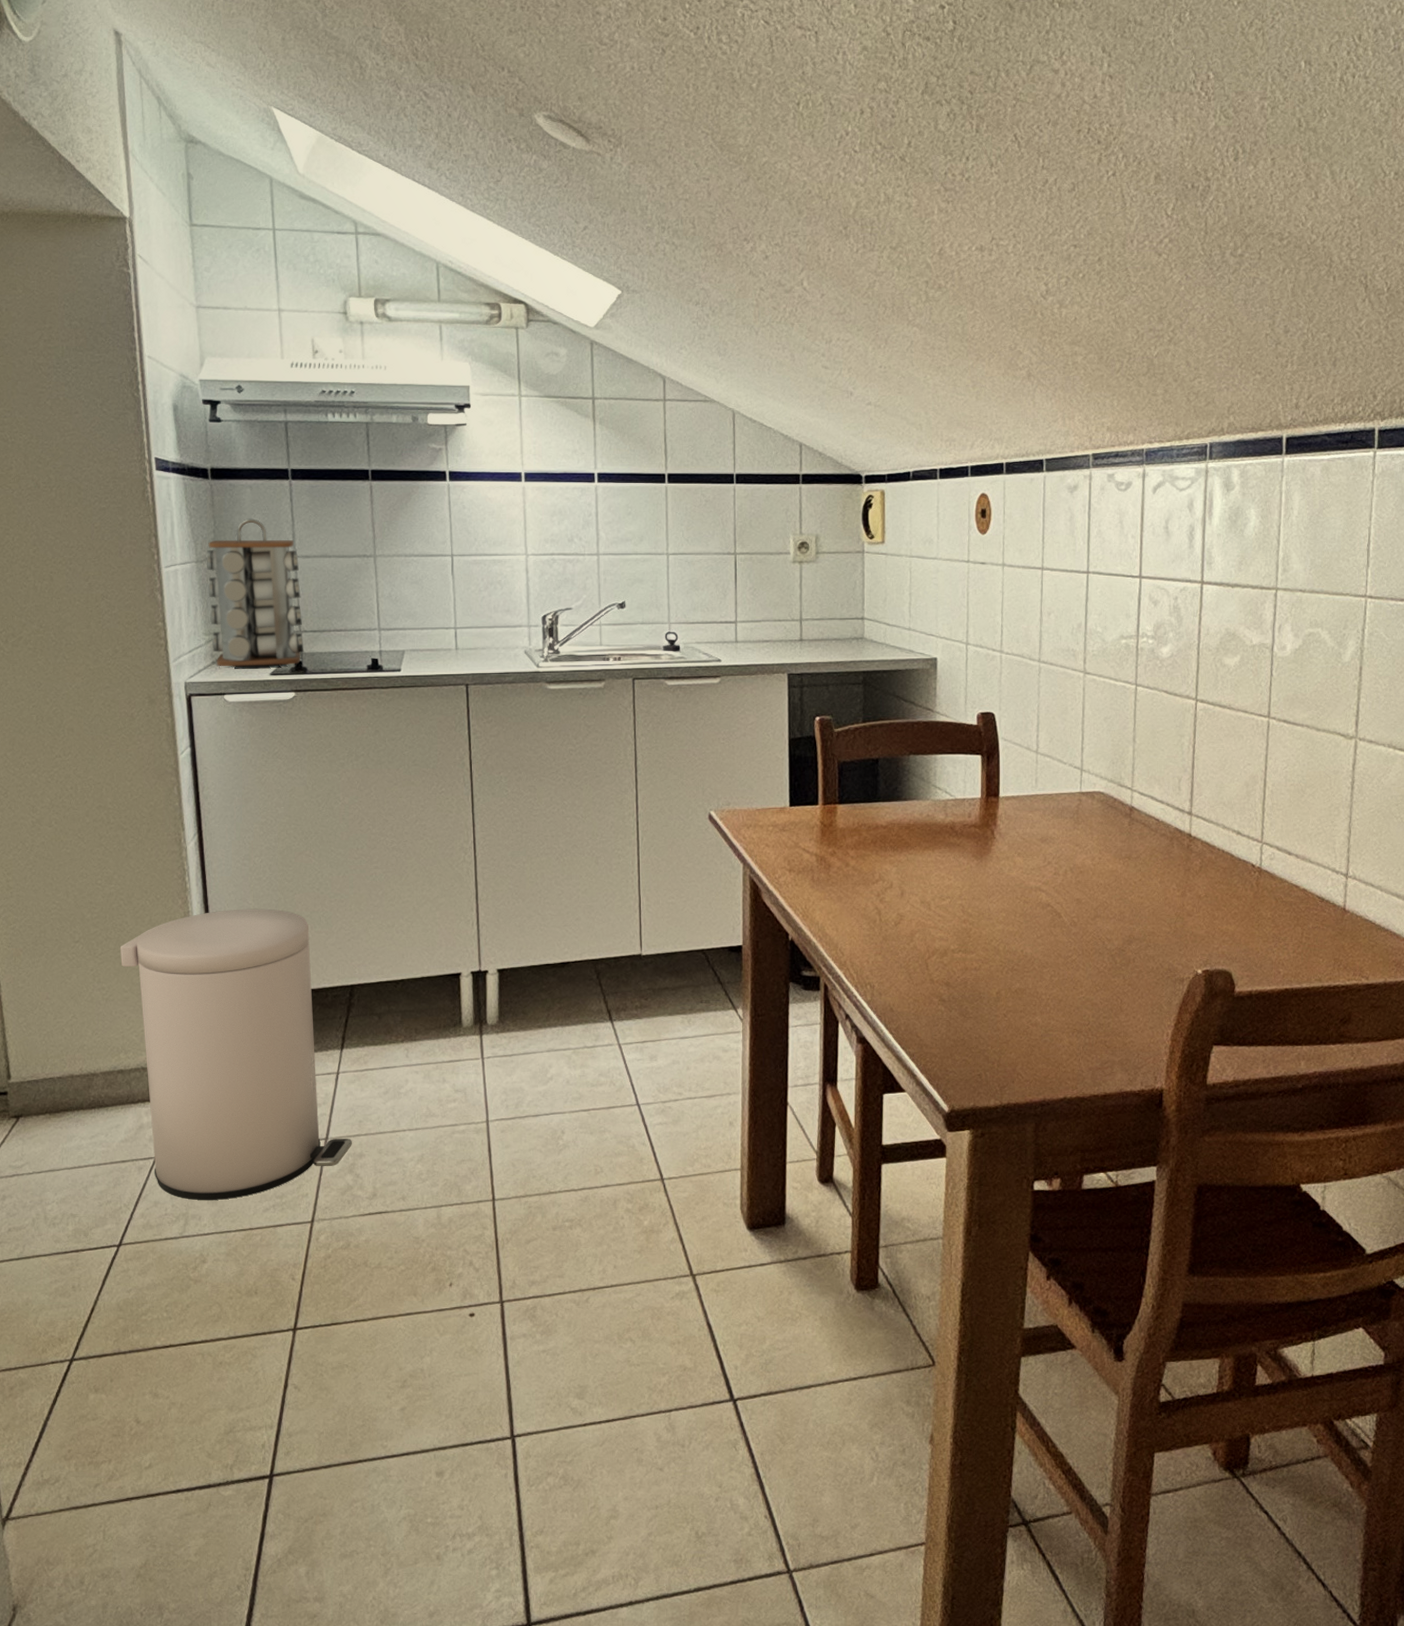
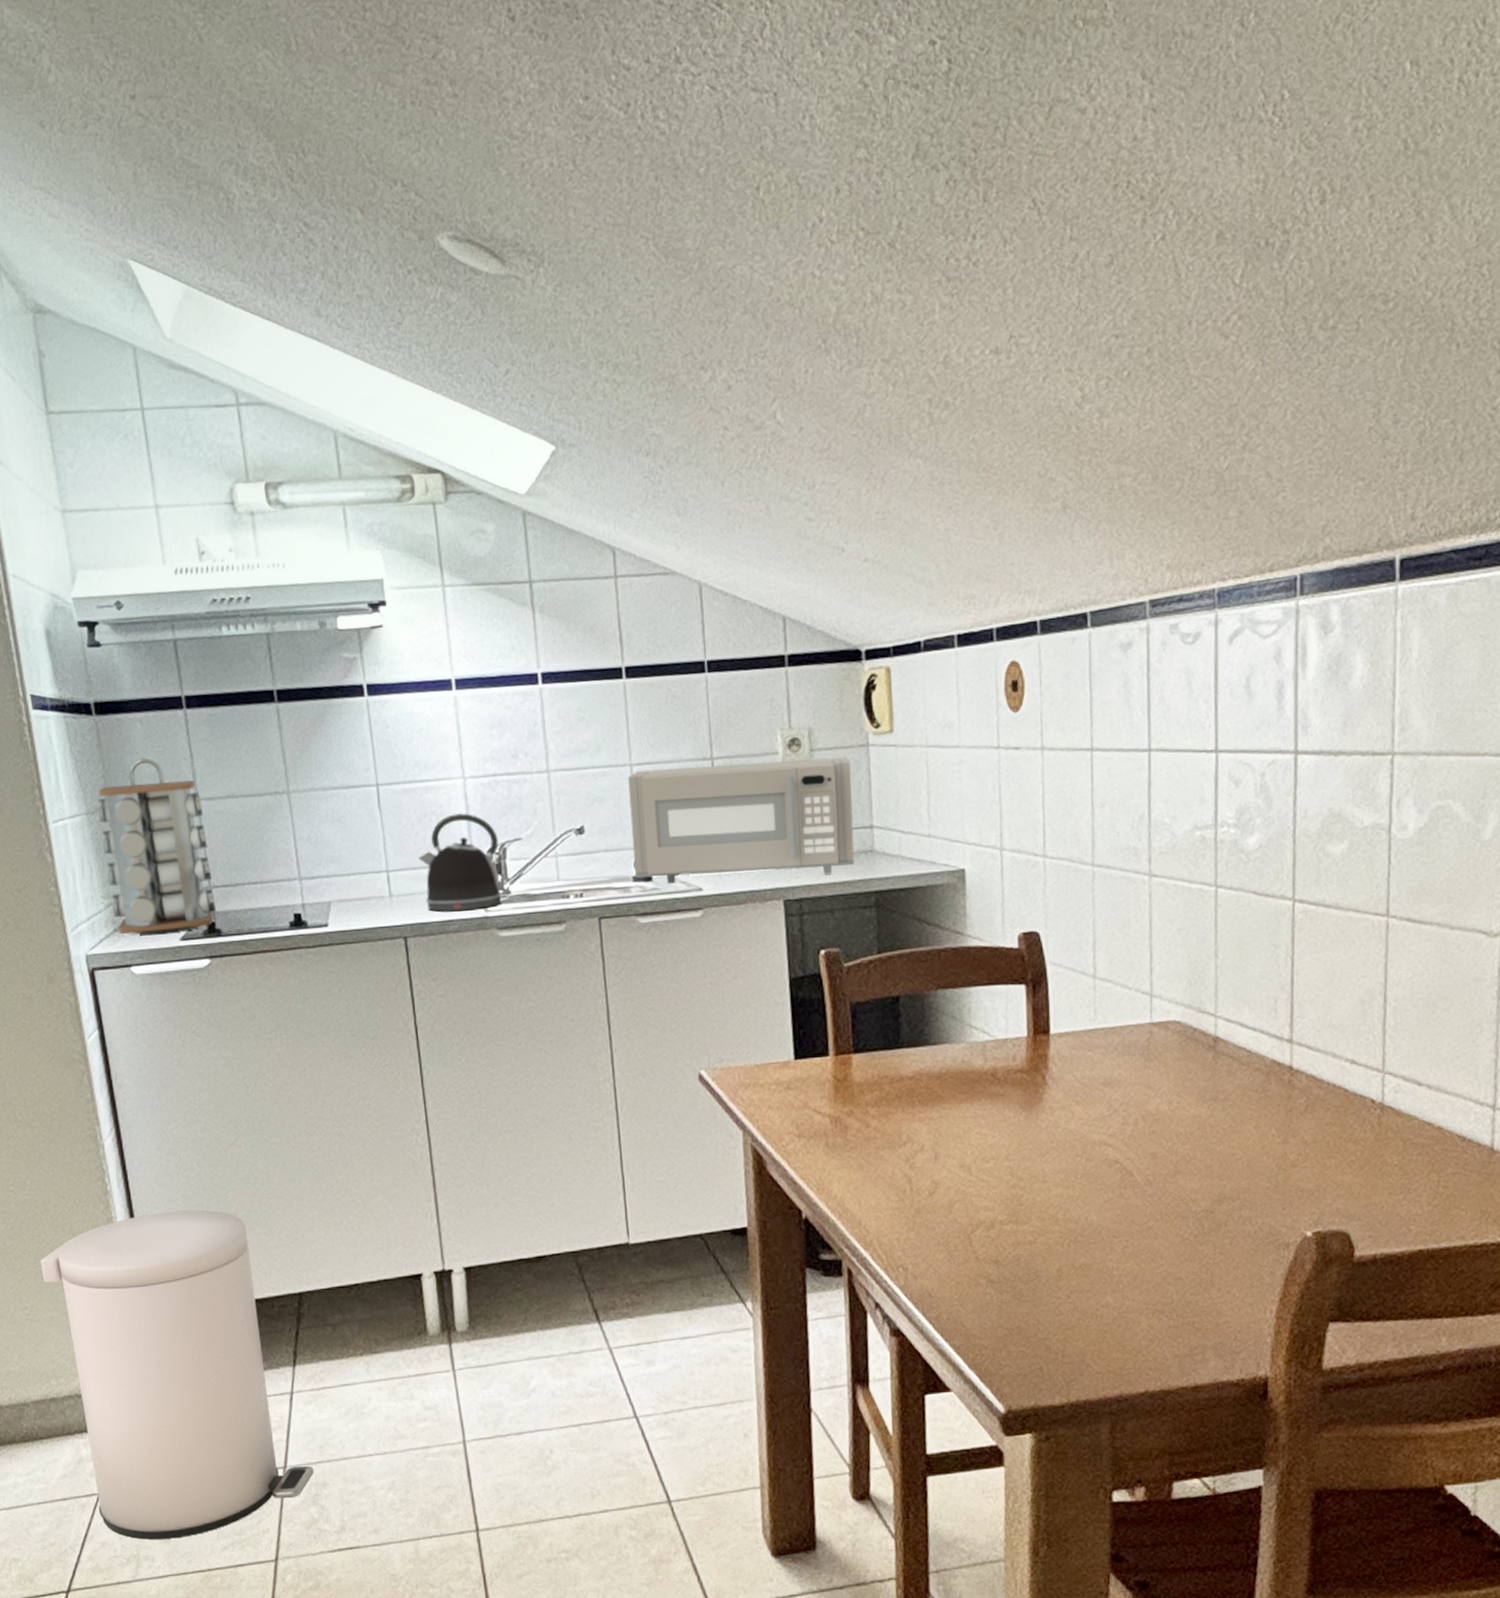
kettle: none [483,583,556,666] -> present [418,812,507,912]
microwave: none [665,559,849,655] -> present [628,757,855,884]

